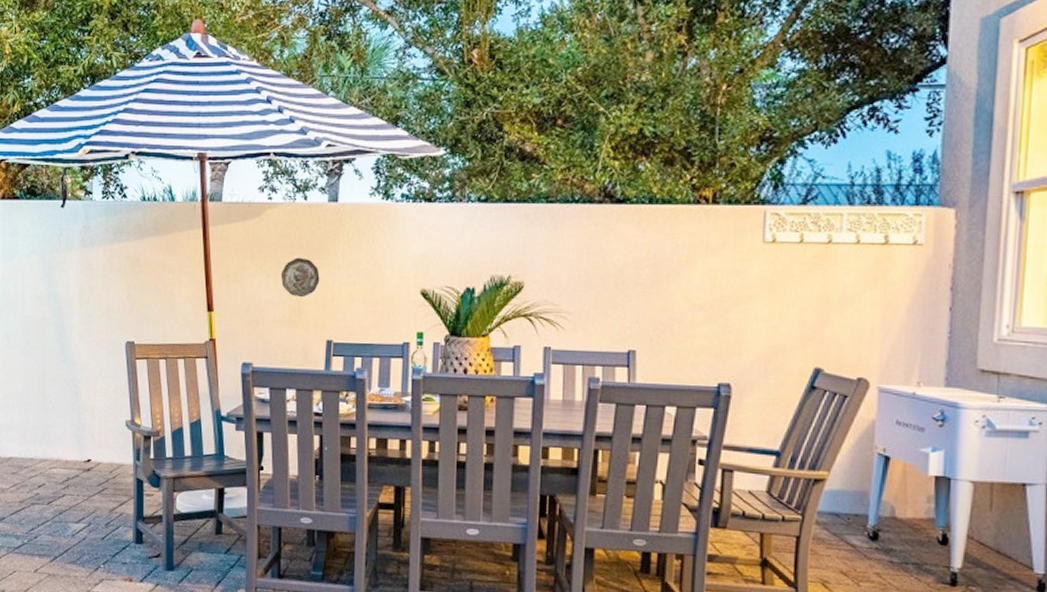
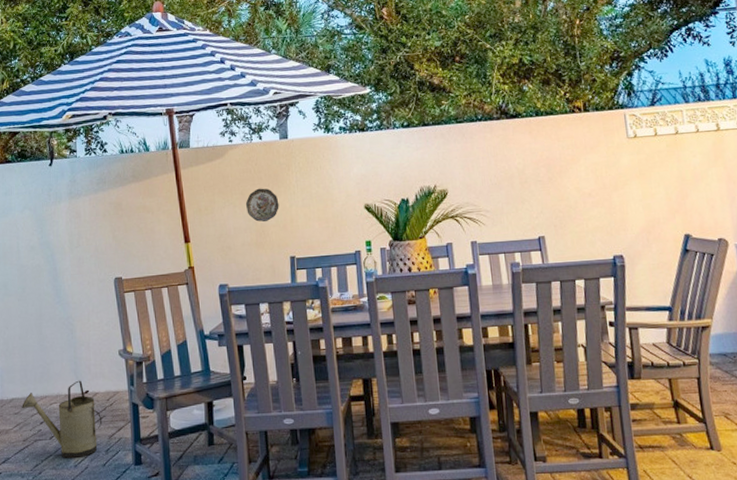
watering can: none [20,447,104,528] -> present [22,380,103,459]

